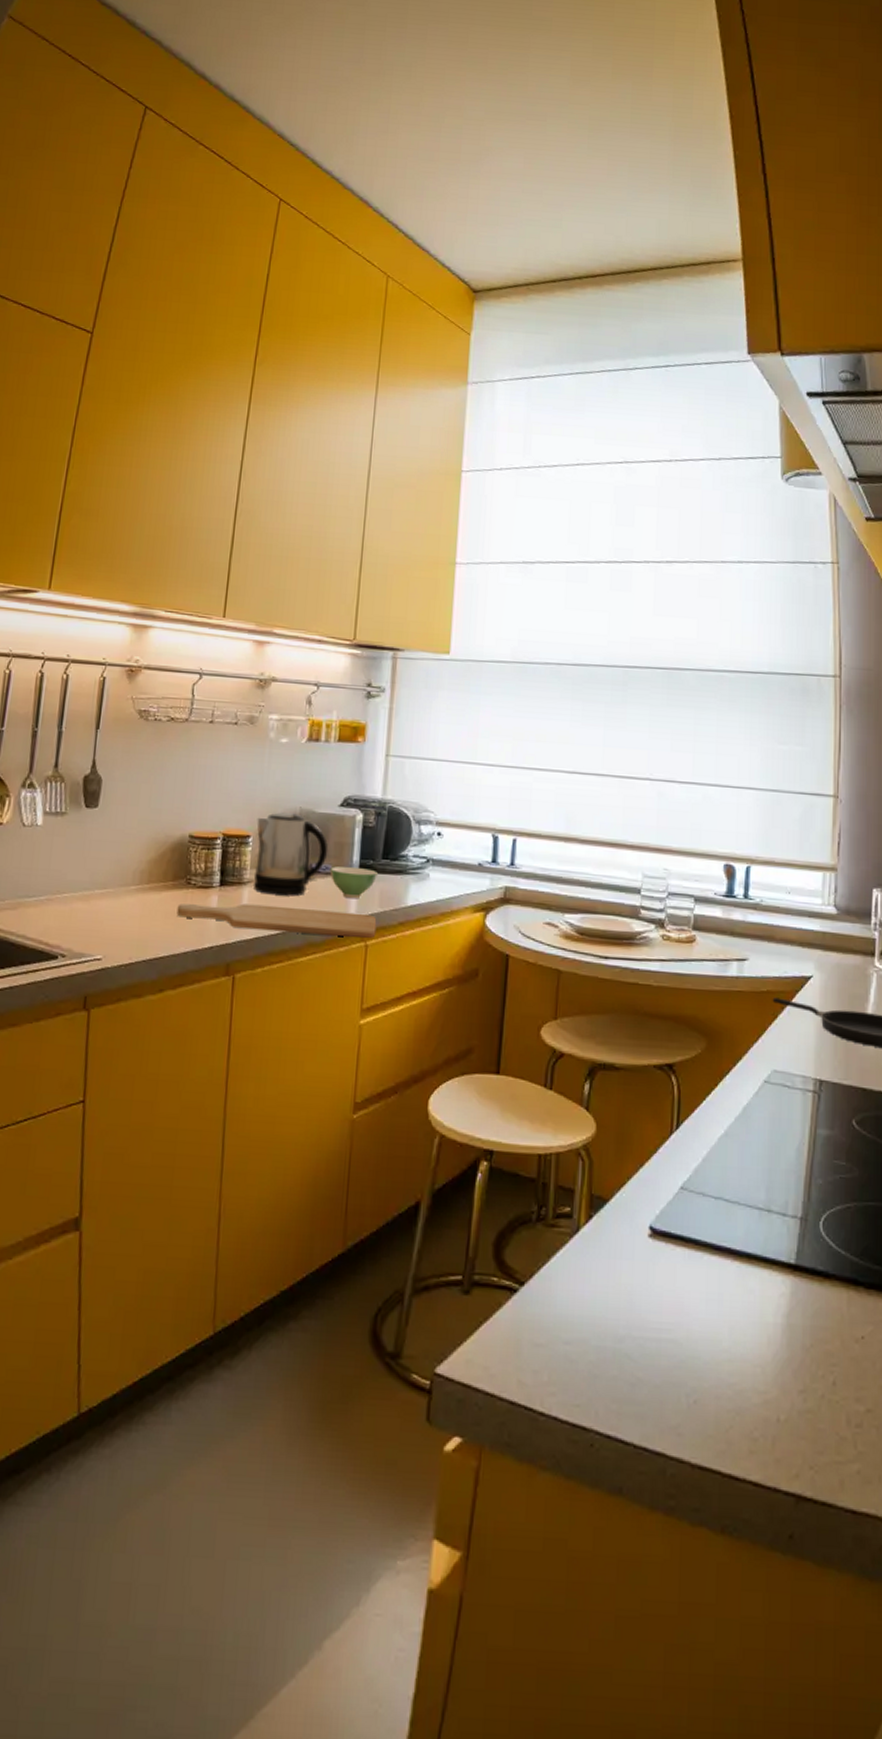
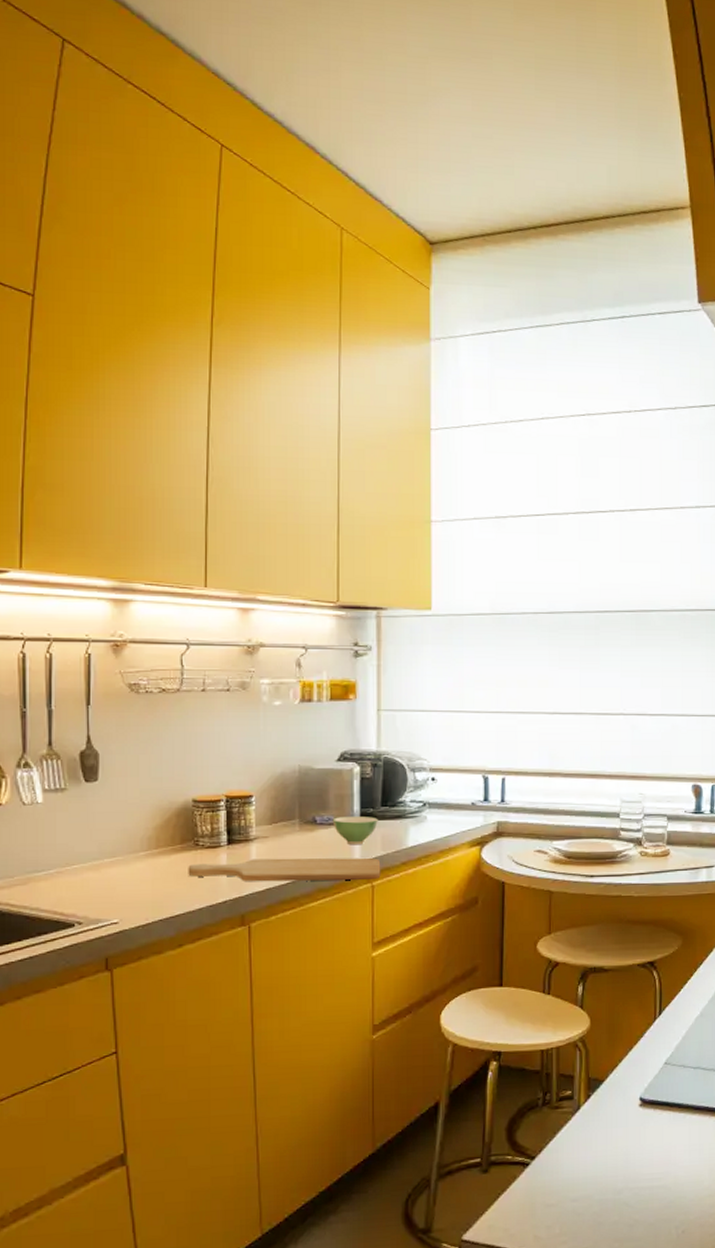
kettle: present [252,812,329,895] -> none [258,771,329,847]

